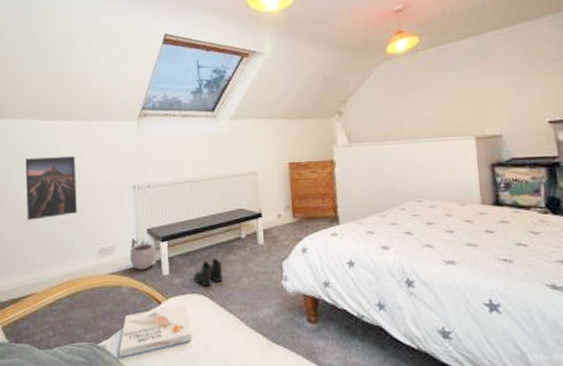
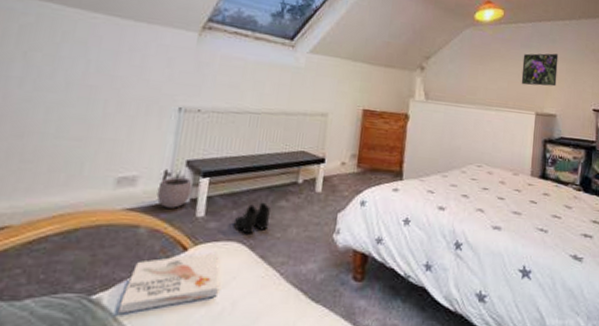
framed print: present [25,156,77,221] -> none [18,50,107,131]
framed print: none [449,69,496,110] -> present [521,53,559,87]

